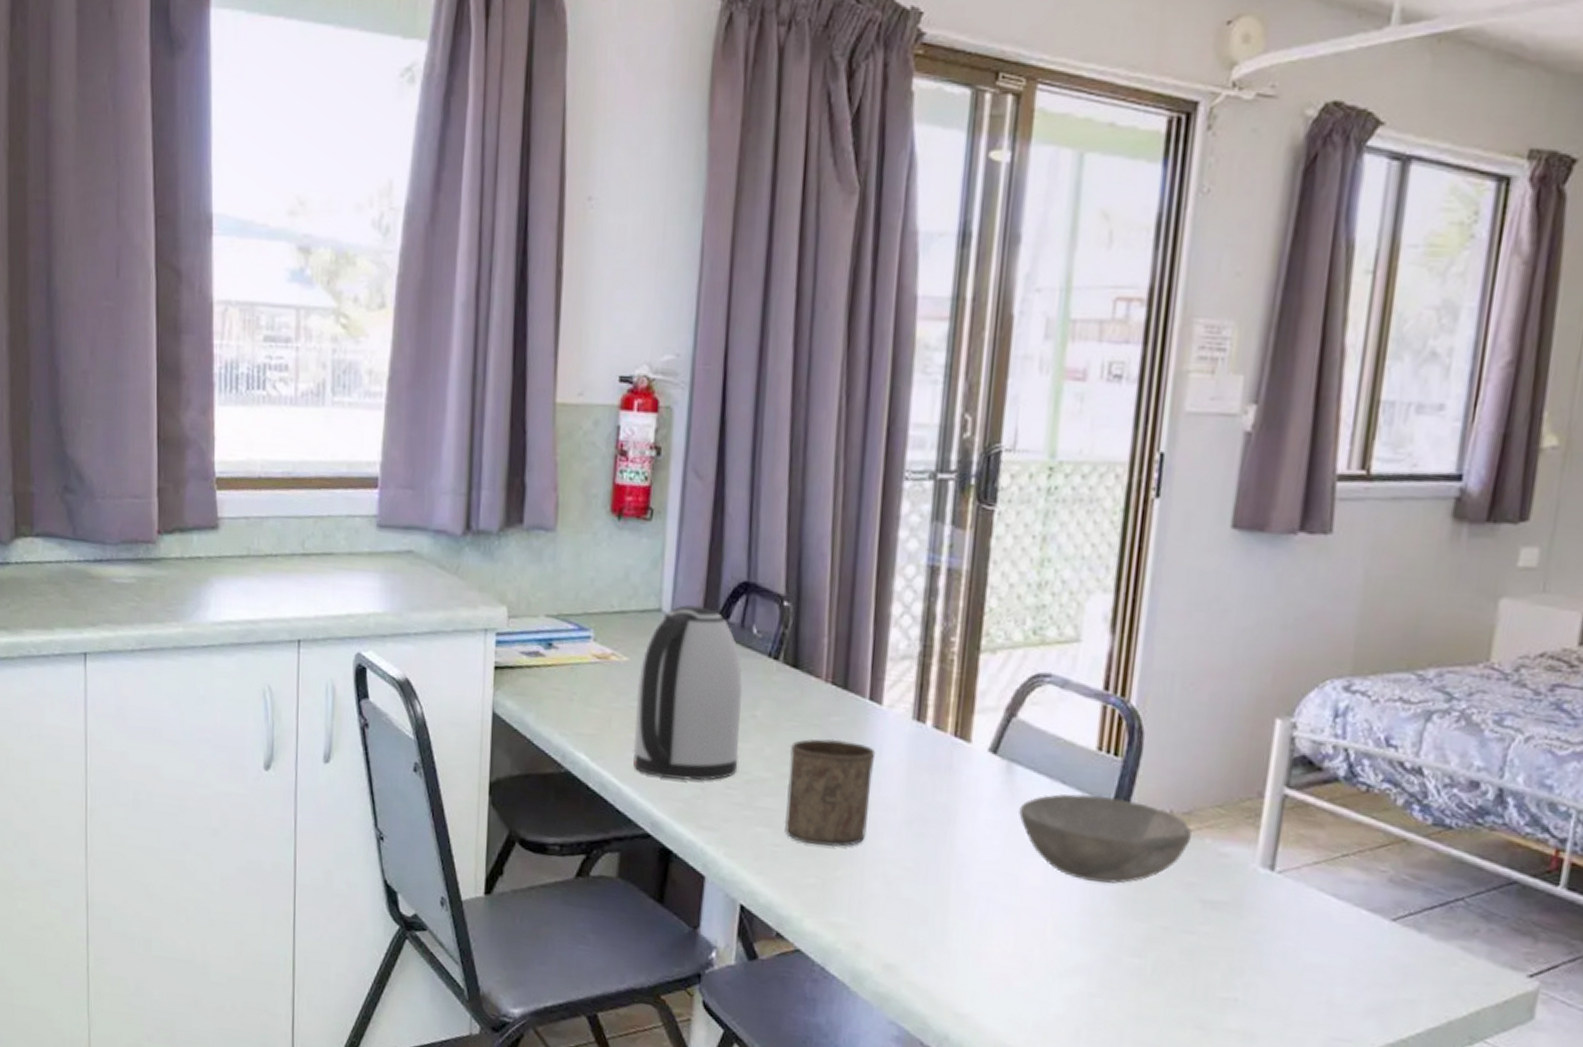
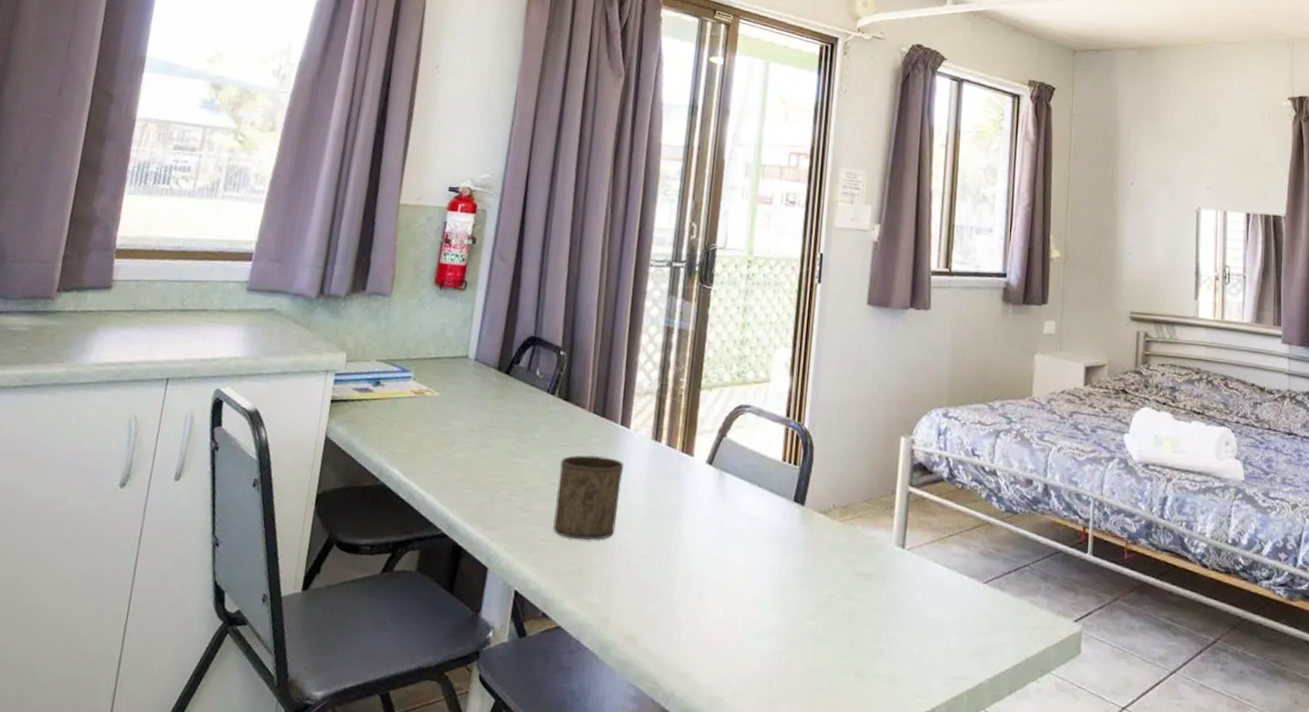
kettle: present [633,605,742,781] -> none [437,353,527,490]
bowl: present [1019,793,1193,884] -> none [728,494,849,563]

